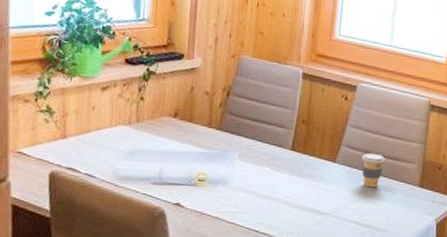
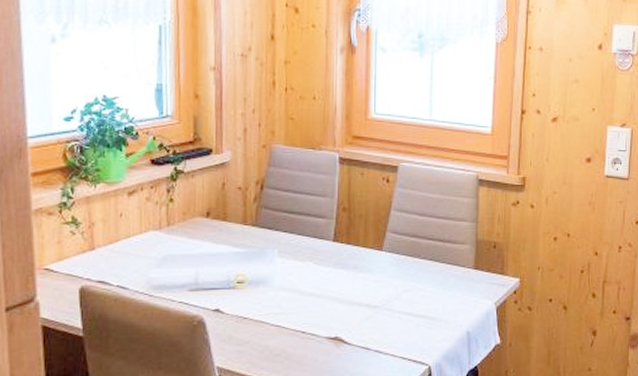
coffee cup: present [361,153,385,188] -> none [409,236,435,274]

